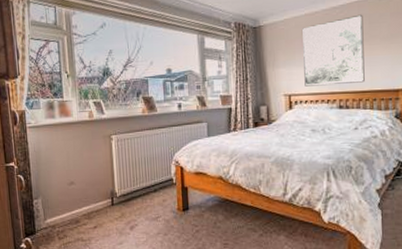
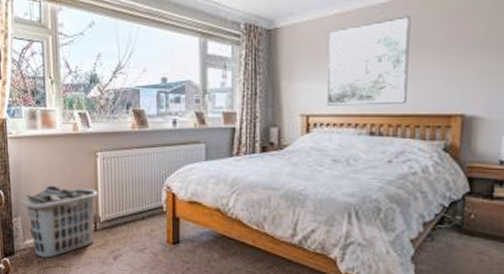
clothes hamper: none [41,167,114,234] -> present [21,185,99,258]

